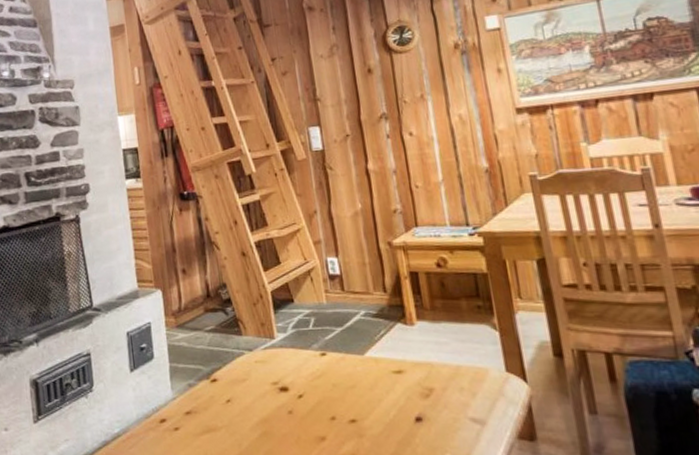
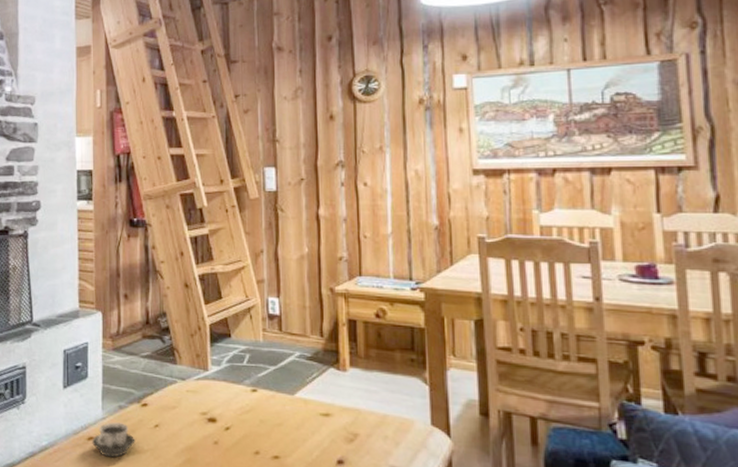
cup: none [164,400,209,438] -> present [92,421,135,458]

